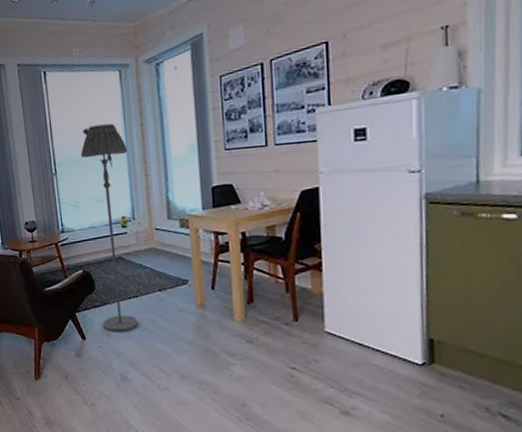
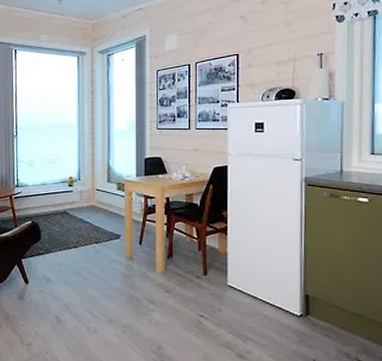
floor lamp: present [80,123,138,331] -> none [39,98,79,278]

